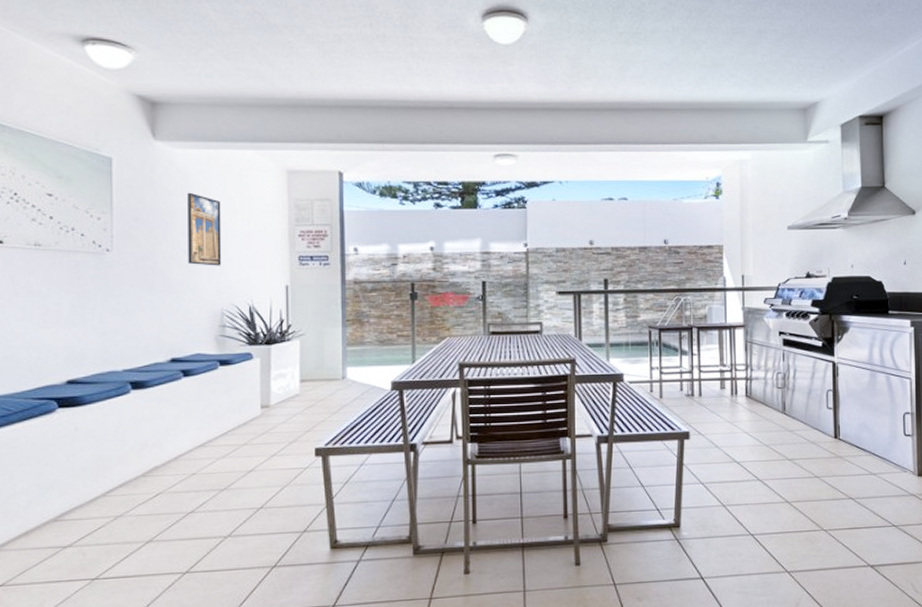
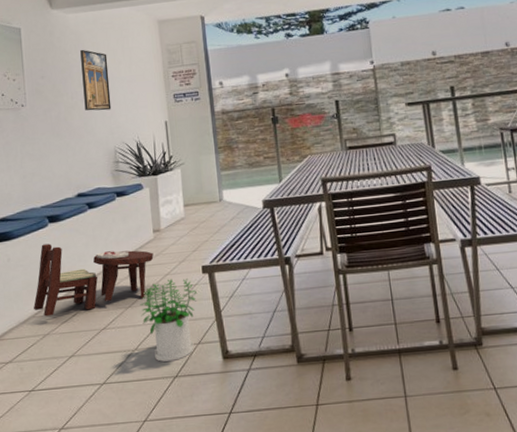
dining set: none [105,413,259,496] -> present [34,243,154,317]
potted plant: none [238,460,308,550] -> present [140,279,198,362]

